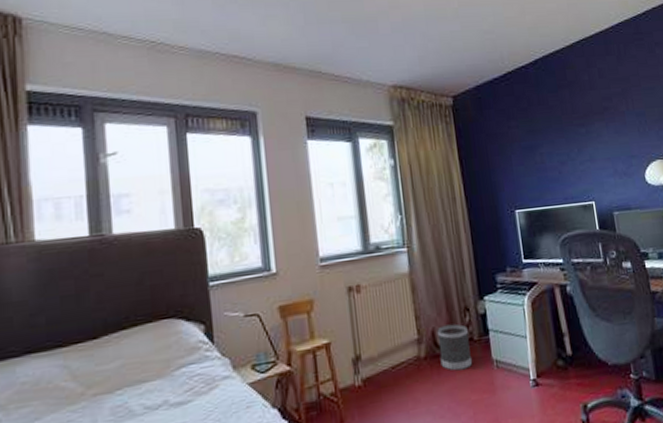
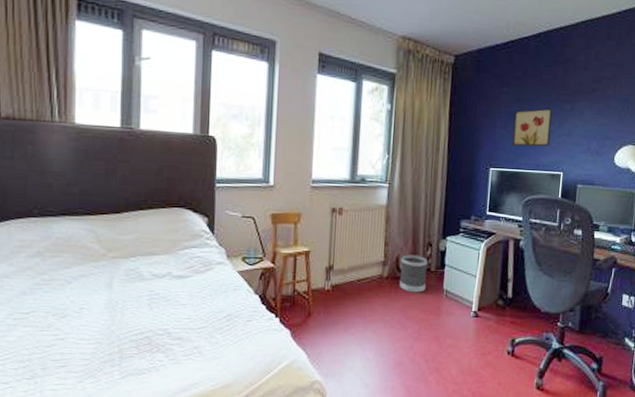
wall art: none [528,135,574,183] -> present [512,108,553,147]

